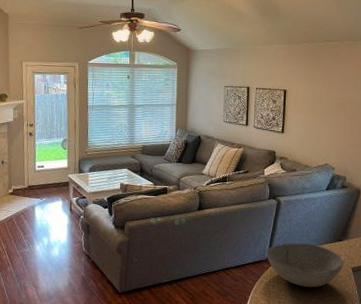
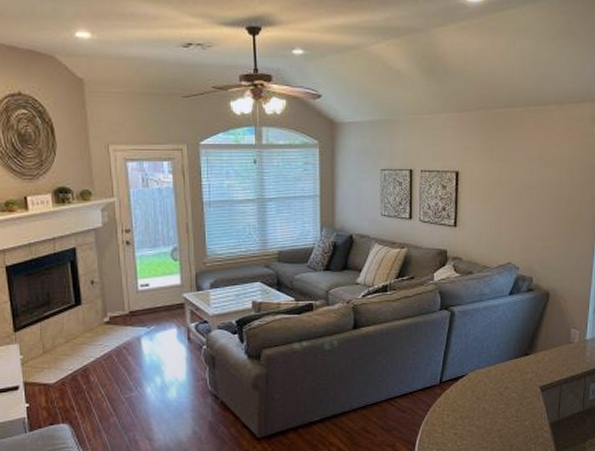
bowl: present [266,242,343,287] -> none [438,361,530,413]

